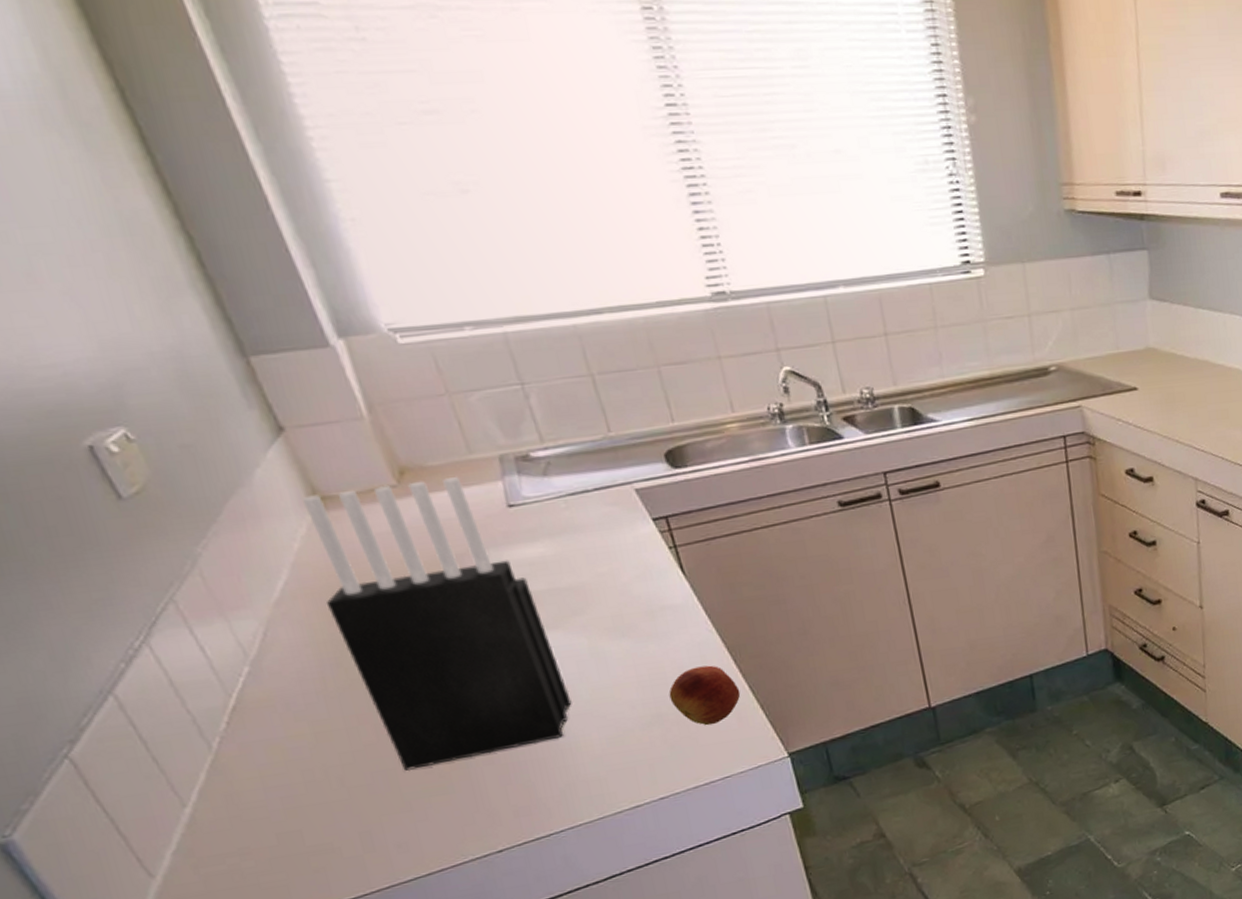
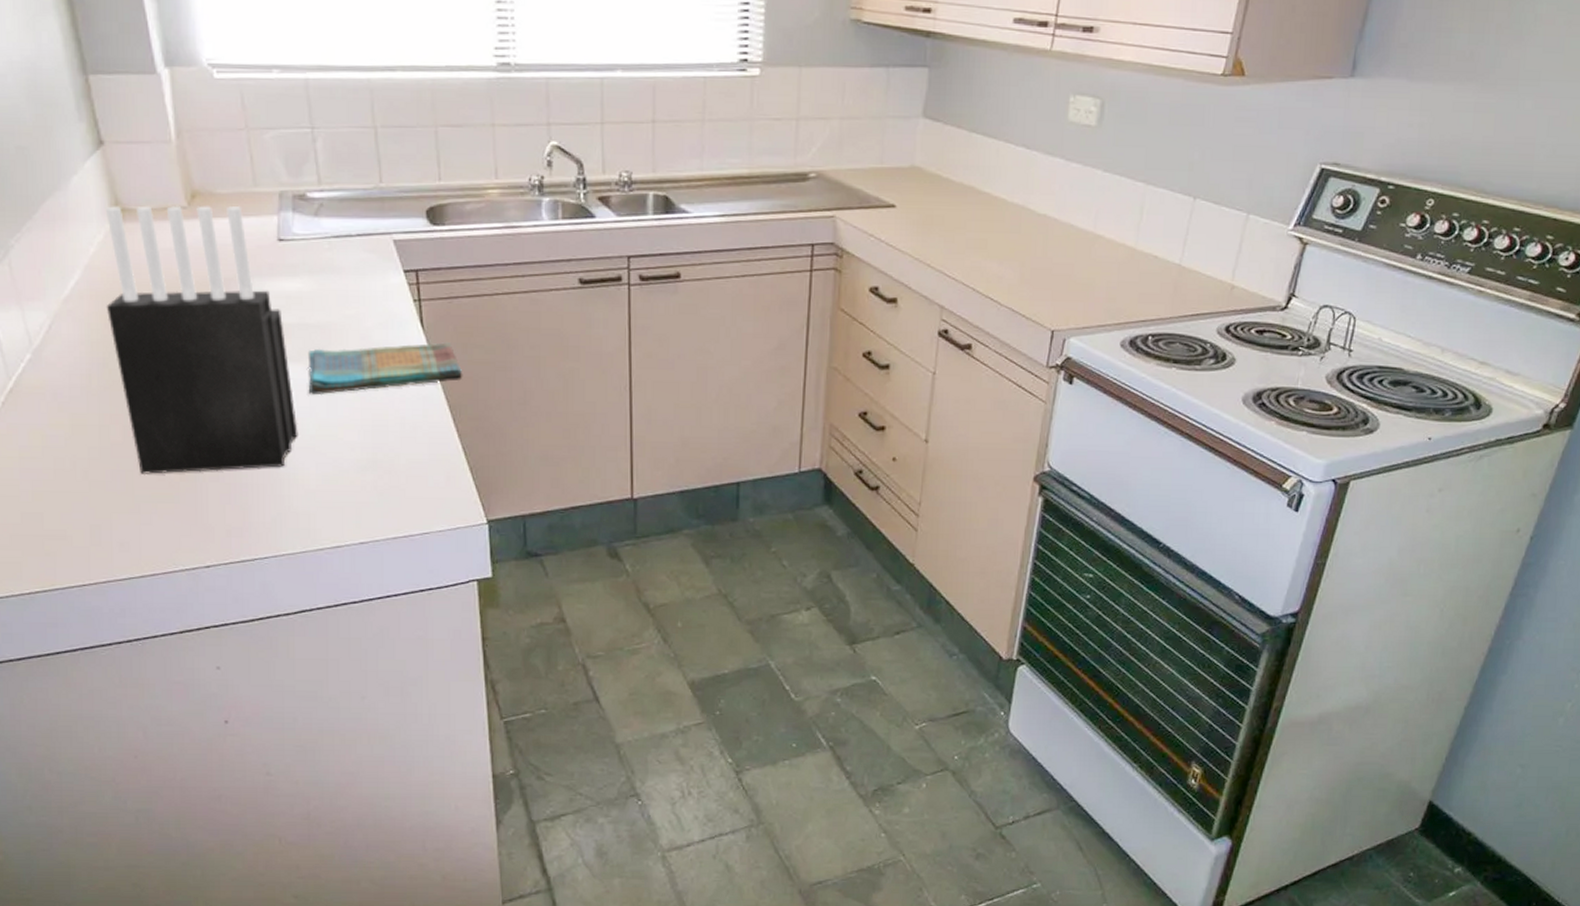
dish towel: none [564,583,737,661] -> present [307,341,463,395]
fruit: present [669,665,741,726] -> none [387,420,453,479]

